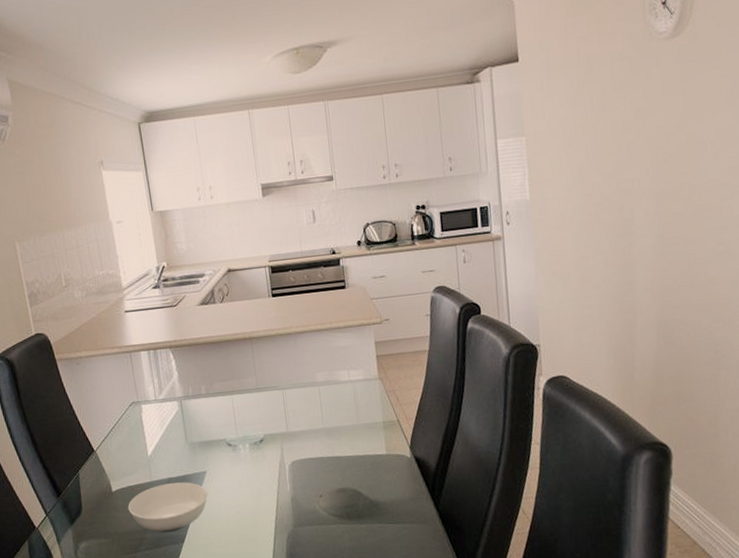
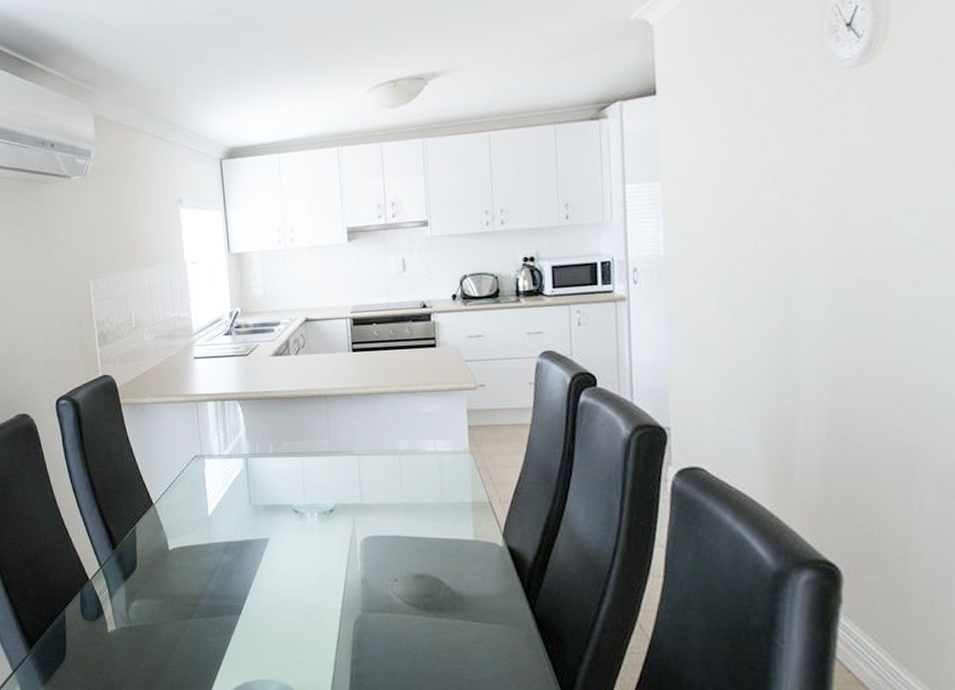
bowl: present [128,482,209,532] -> none [184,548,270,601]

